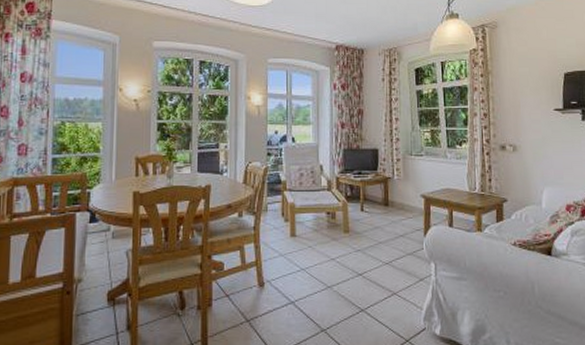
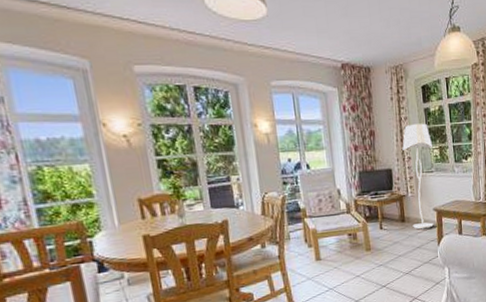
floor lamp: none [391,105,424,216] -> present [402,123,434,230]

